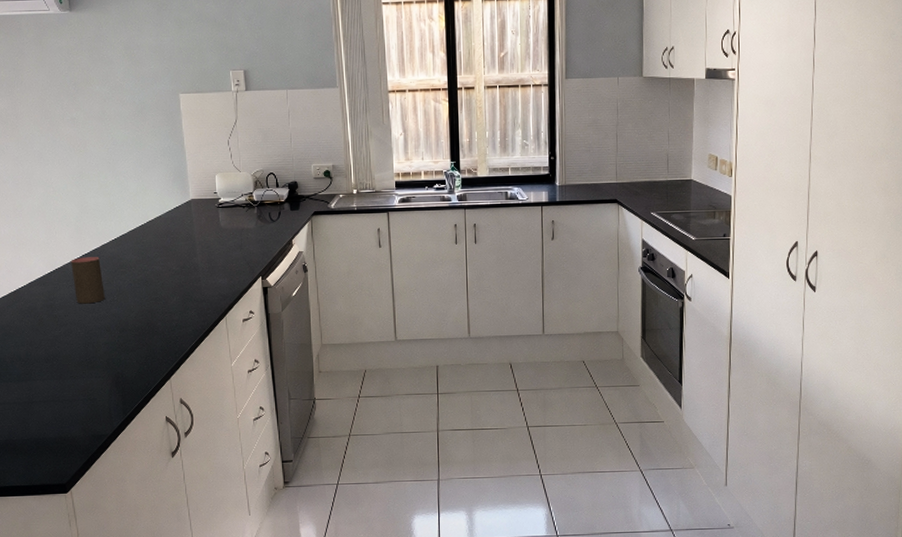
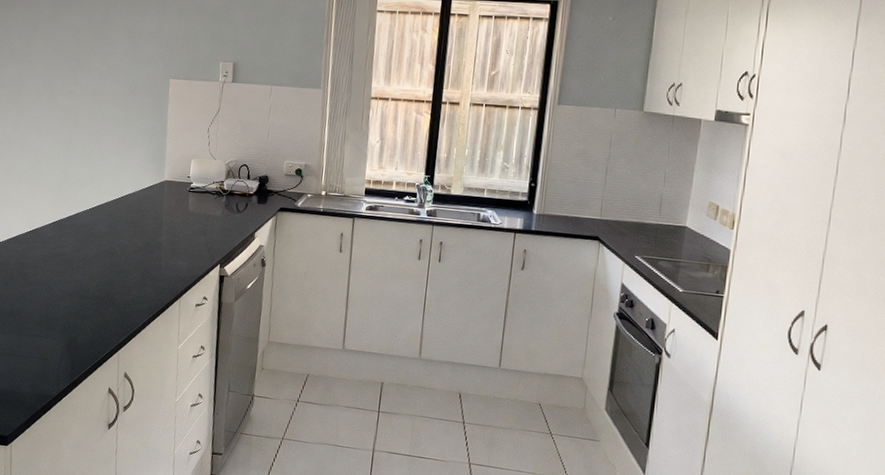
cup: present [71,257,105,304] -> none [45,222,73,267]

